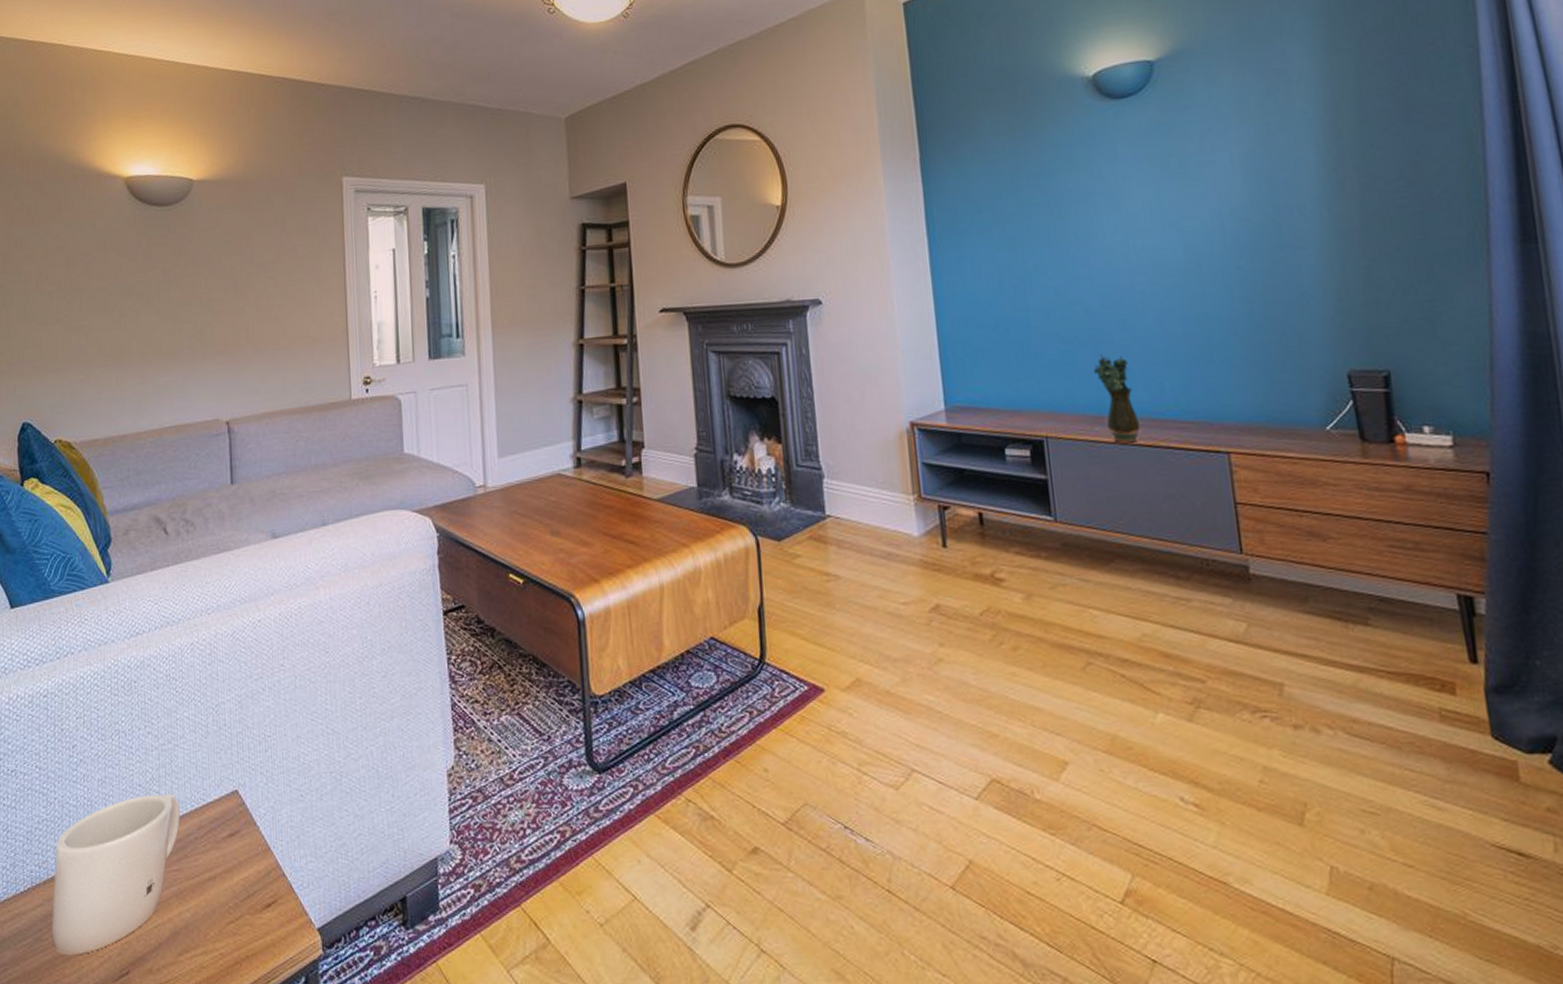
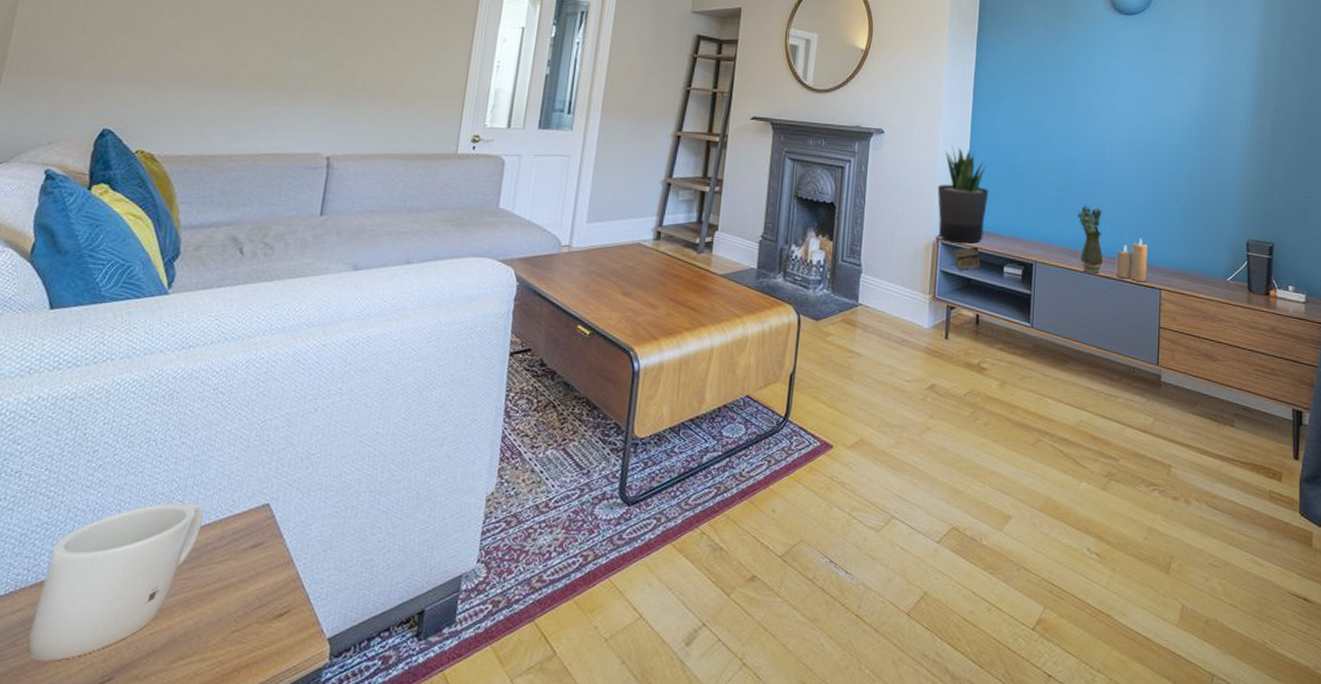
planter: none [900,305,971,426] -> present [937,145,989,243]
decorative box: none [935,427,975,460] -> present [953,246,981,270]
candle: none [1158,388,1206,447] -> present [1116,238,1148,283]

